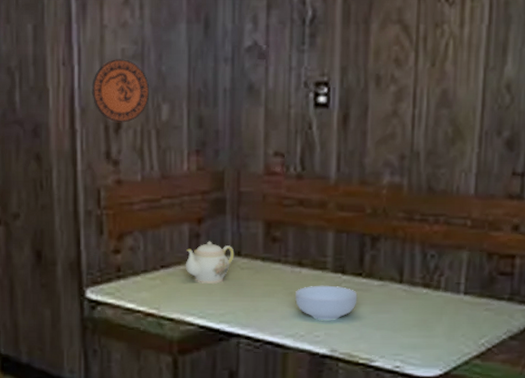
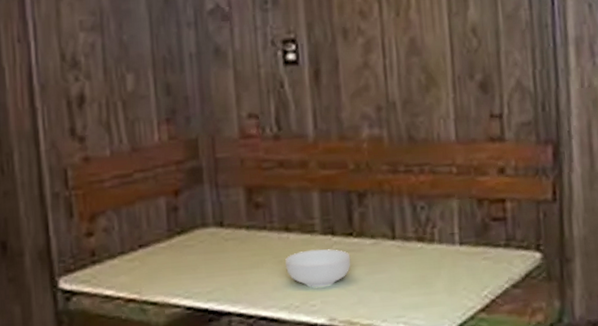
decorative plate: present [92,59,150,123] -> none [50,31,113,97]
teapot: present [185,241,235,285] -> none [165,213,217,260]

